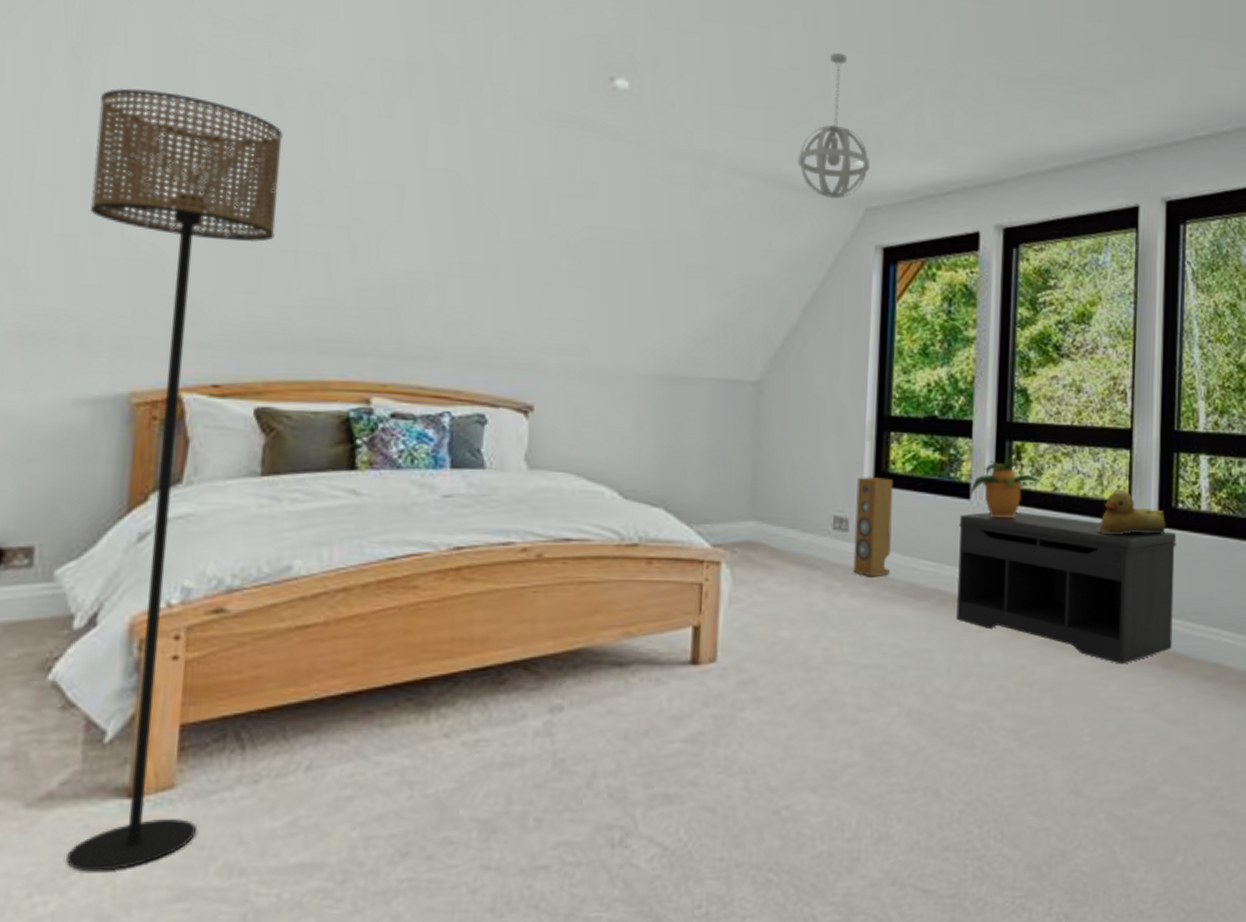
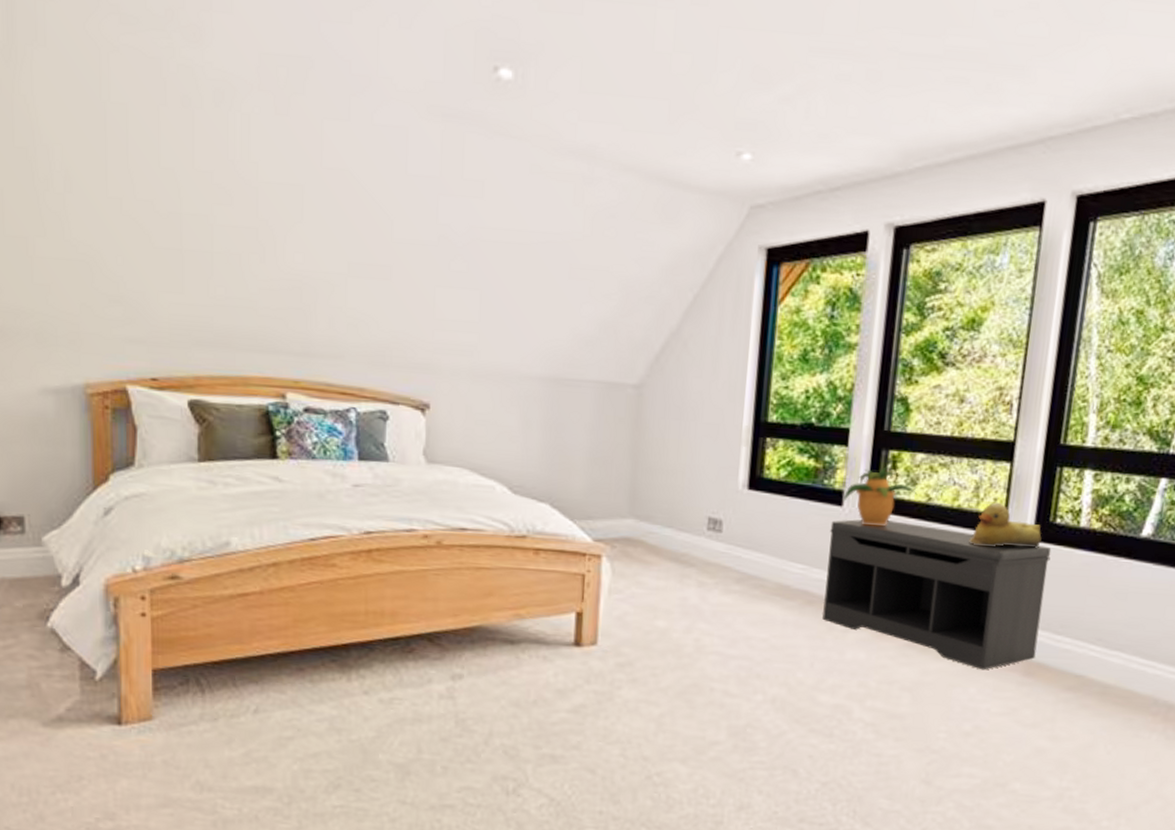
floor lamp: present [66,87,283,872] -> none [31,90,192,780]
pendant light: present [798,52,871,200] -> none [682,31,758,197]
speaker: present [853,476,894,577] -> none [725,481,768,576]

